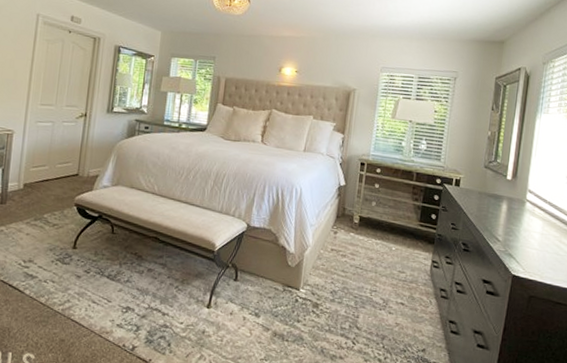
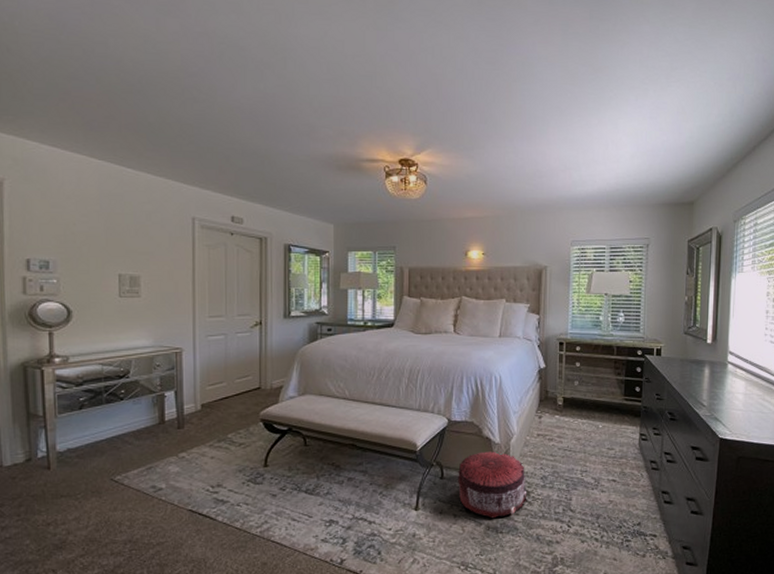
pouf: none [250,259,316,326] -> present [458,451,527,519]

